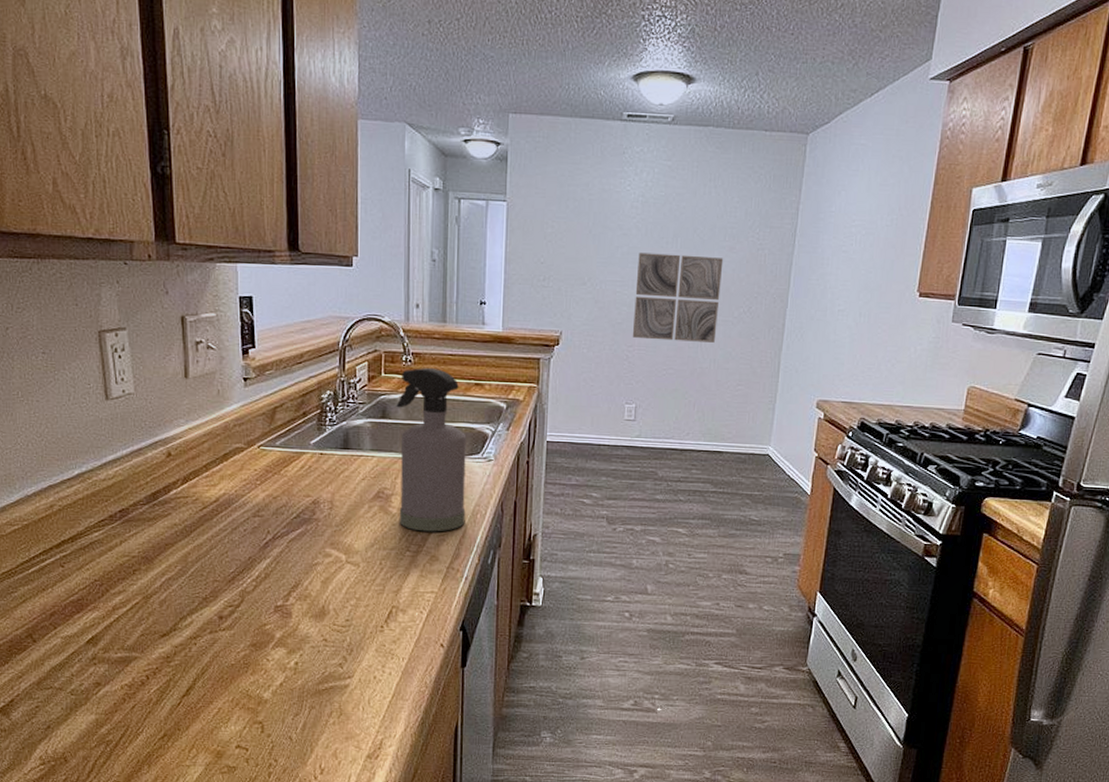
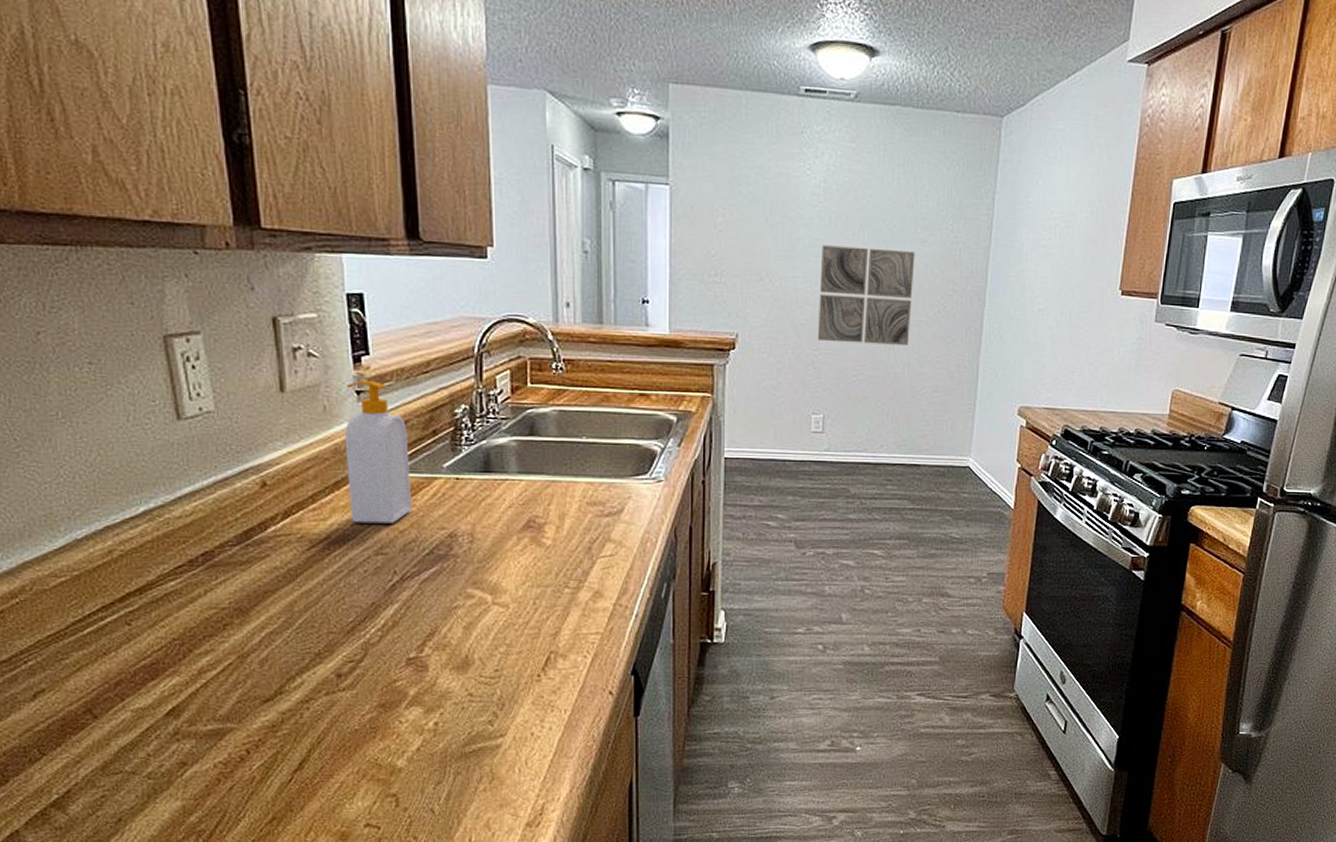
soap bottle: none [233,369,285,491] -> present [344,381,413,524]
spray bottle: present [396,368,467,532] -> none [546,376,633,565]

